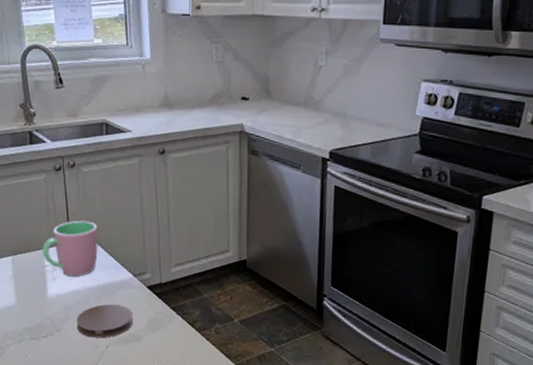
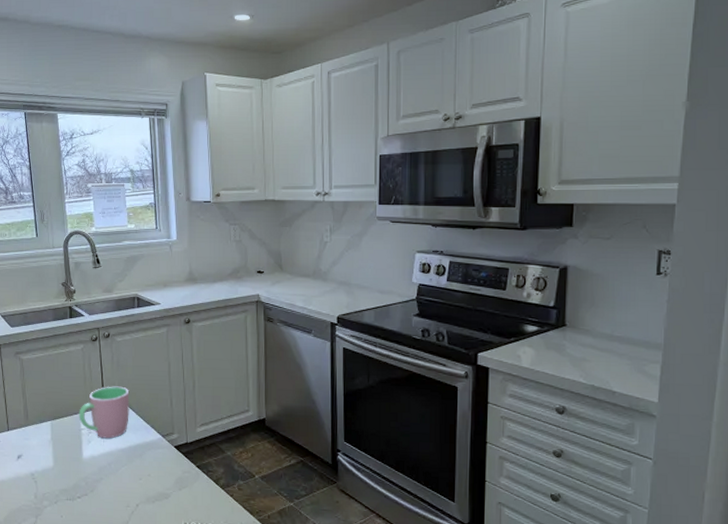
coaster: present [76,304,133,338] -> none [109,464,162,498]

